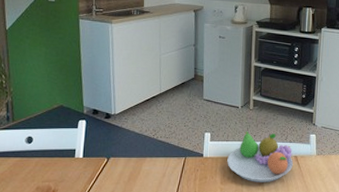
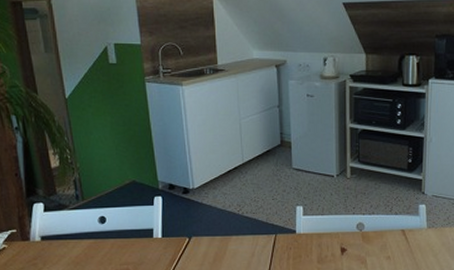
fruit bowl: present [227,131,293,182] -> none [324,203,400,261]

